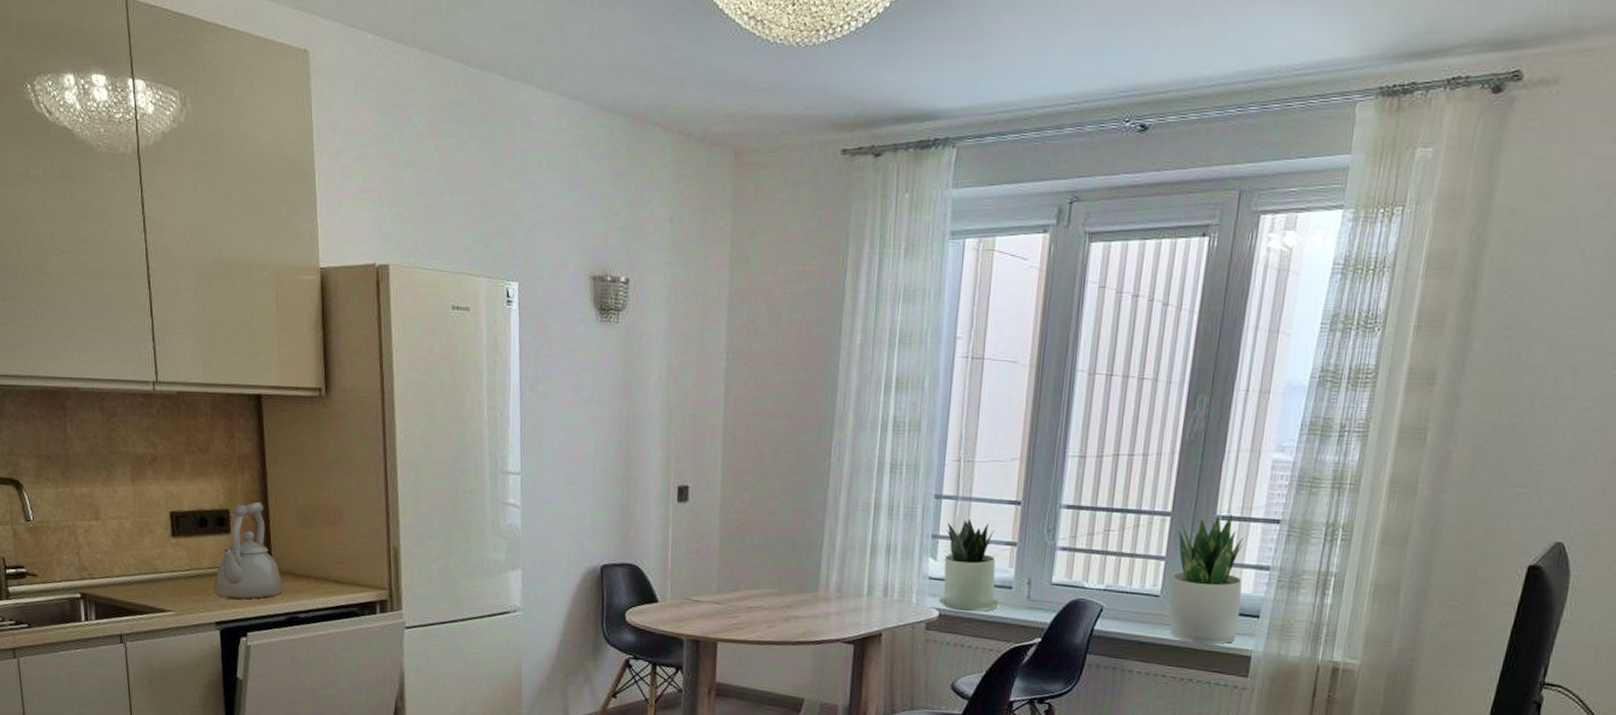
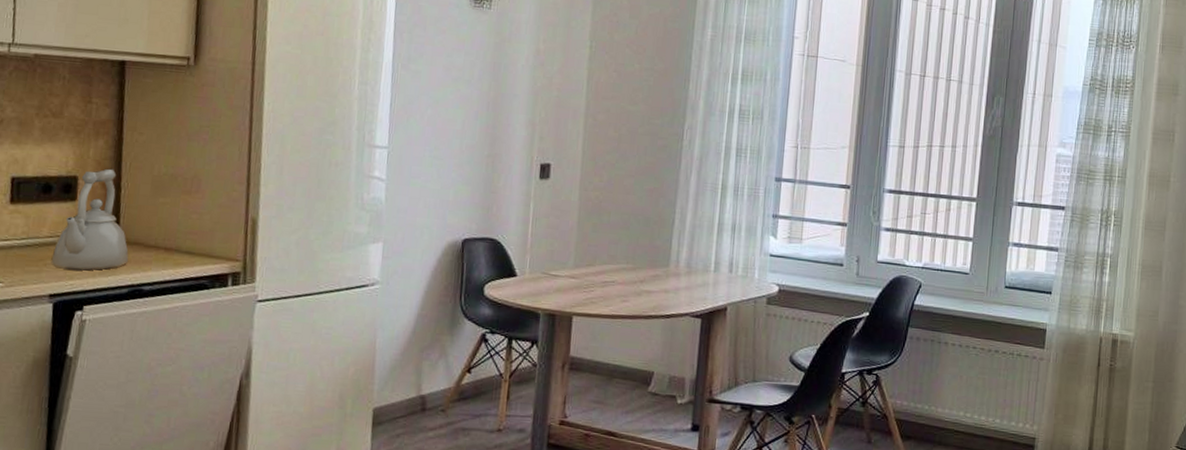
planter: present [938,518,1000,613] -> none [778,200,833,288]
planter: present [1169,514,1244,645] -> none [977,200,1036,319]

